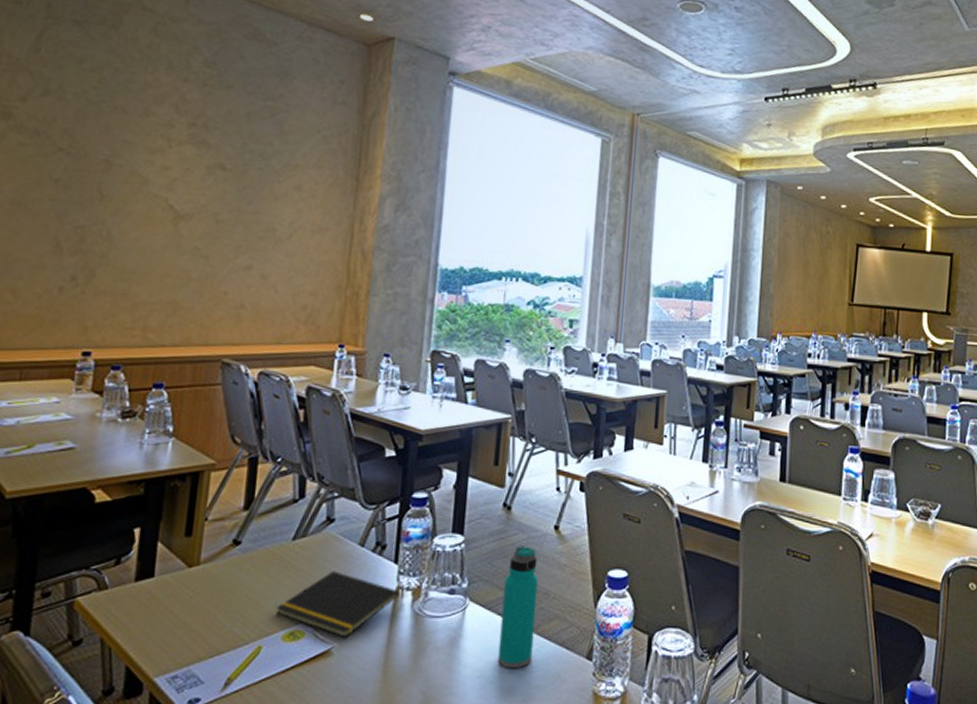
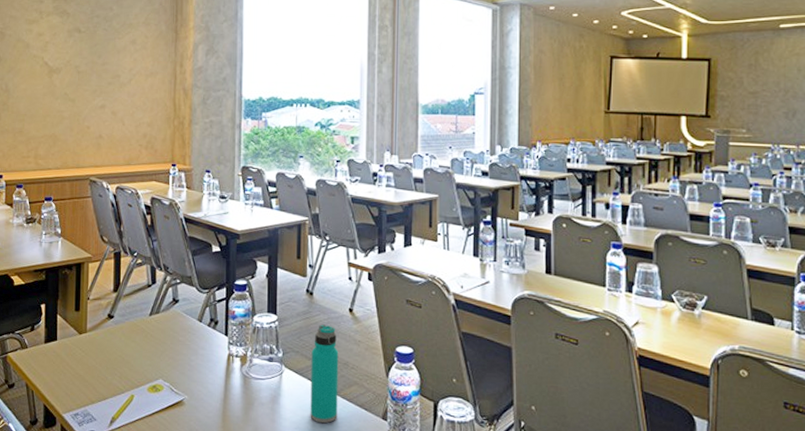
notepad: present [275,571,400,638] -> none [141,340,231,392]

